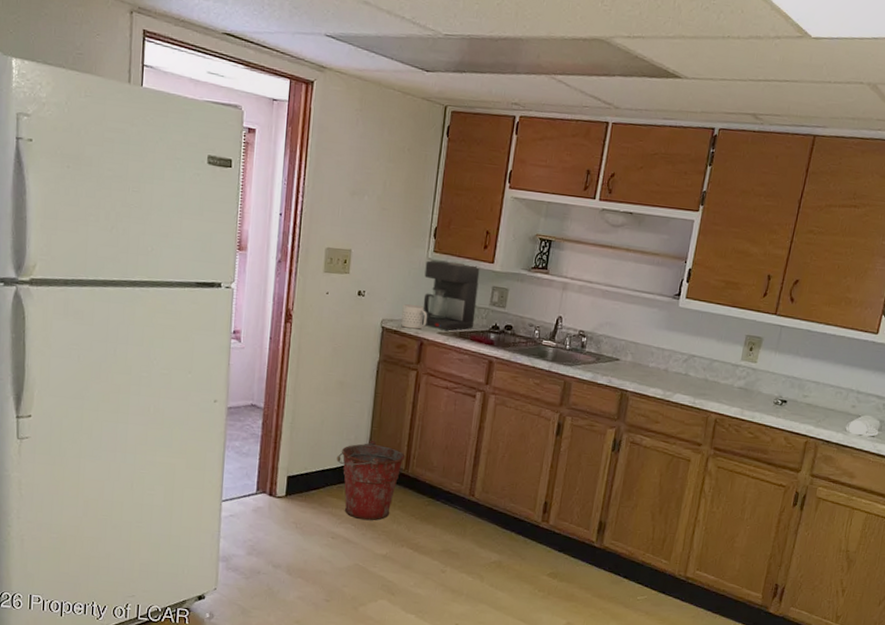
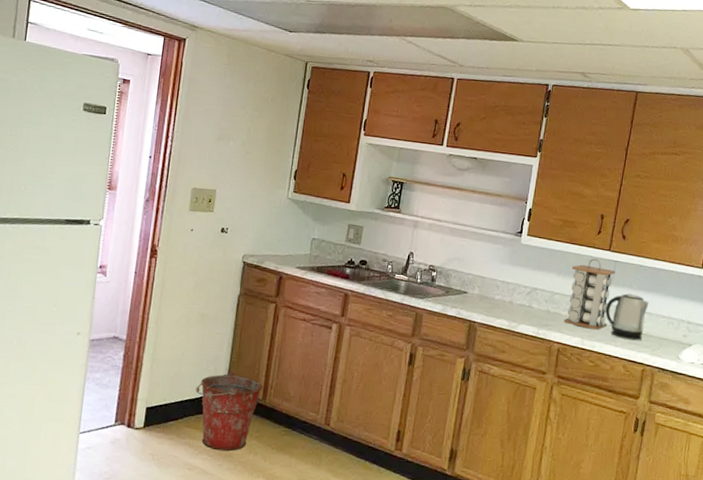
mug: present [401,303,428,329] -> none [261,240,287,264]
coffee maker: present [422,260,480,330] -> none [282,199,337,265]
spice rack: none [722,322,782,400] -> present [564,258,616,330]
kettle: none [767,361,816,412] -> present [605,293,649,341]

